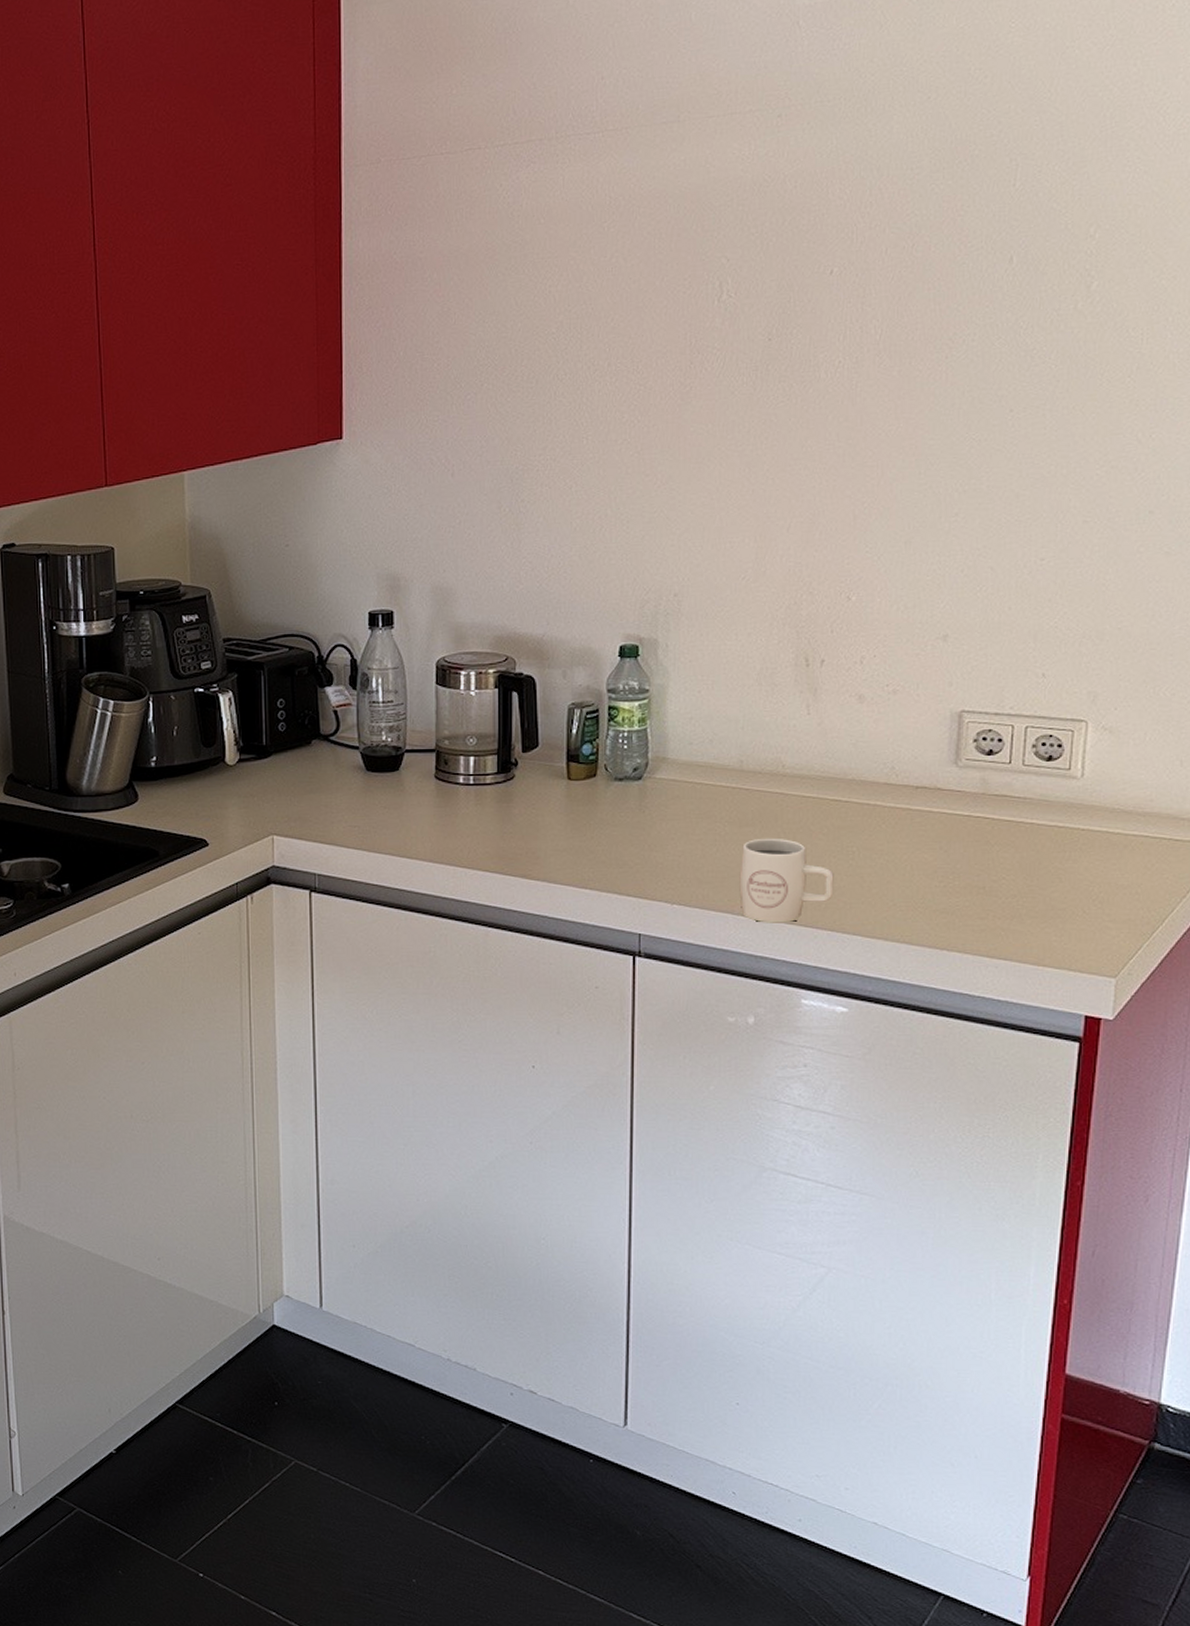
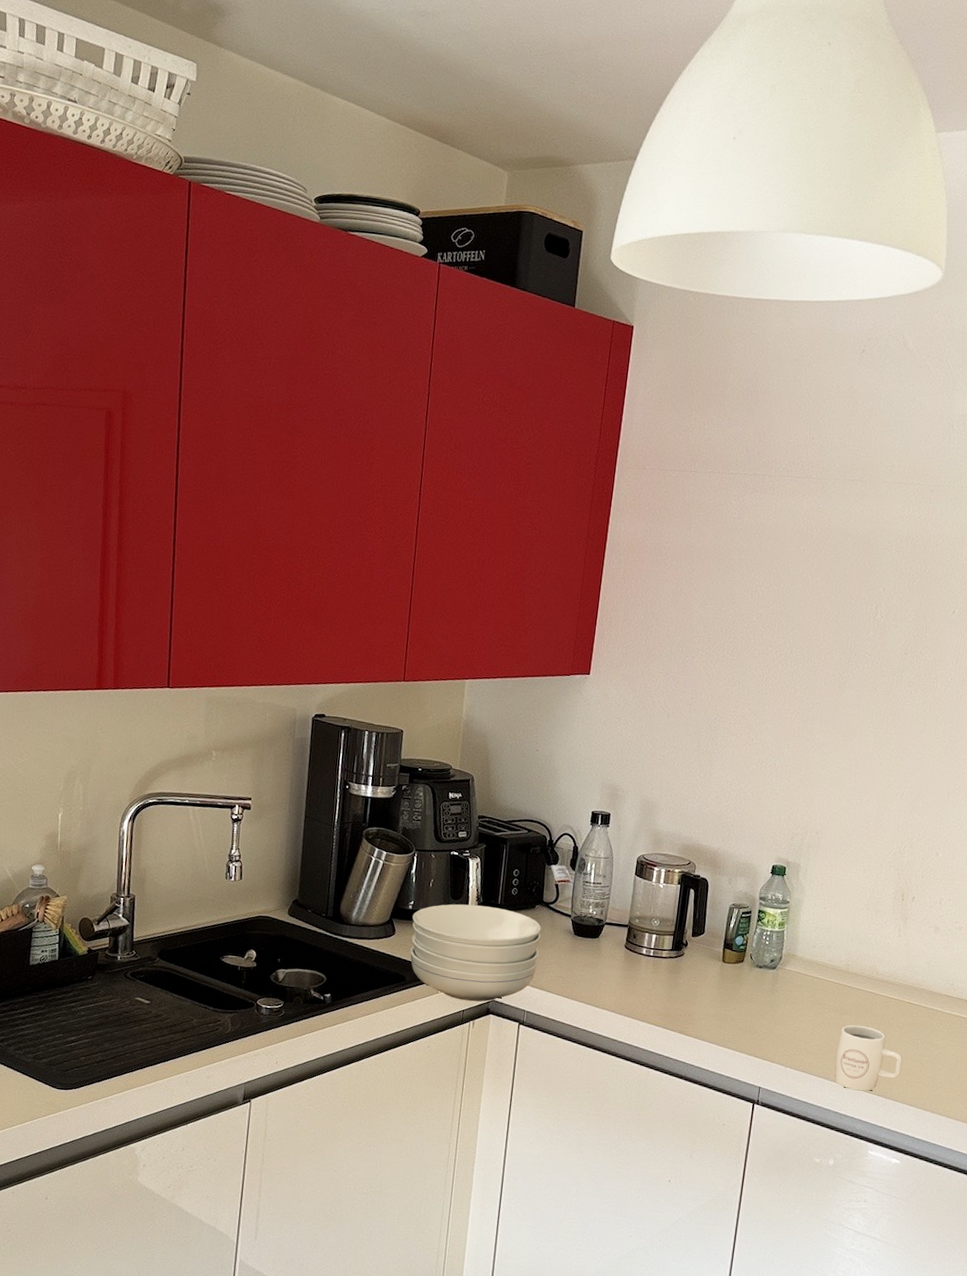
bowl: none [157,750,325,871] -> present [409,904,542,1002]

